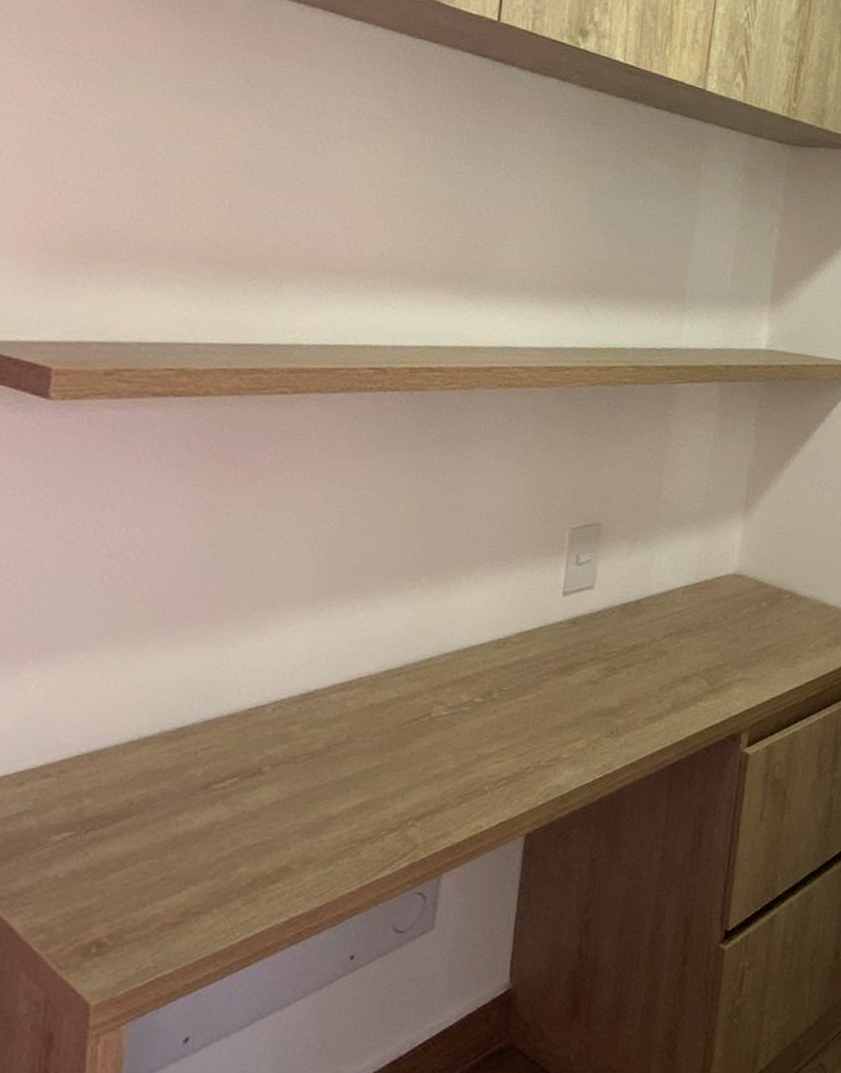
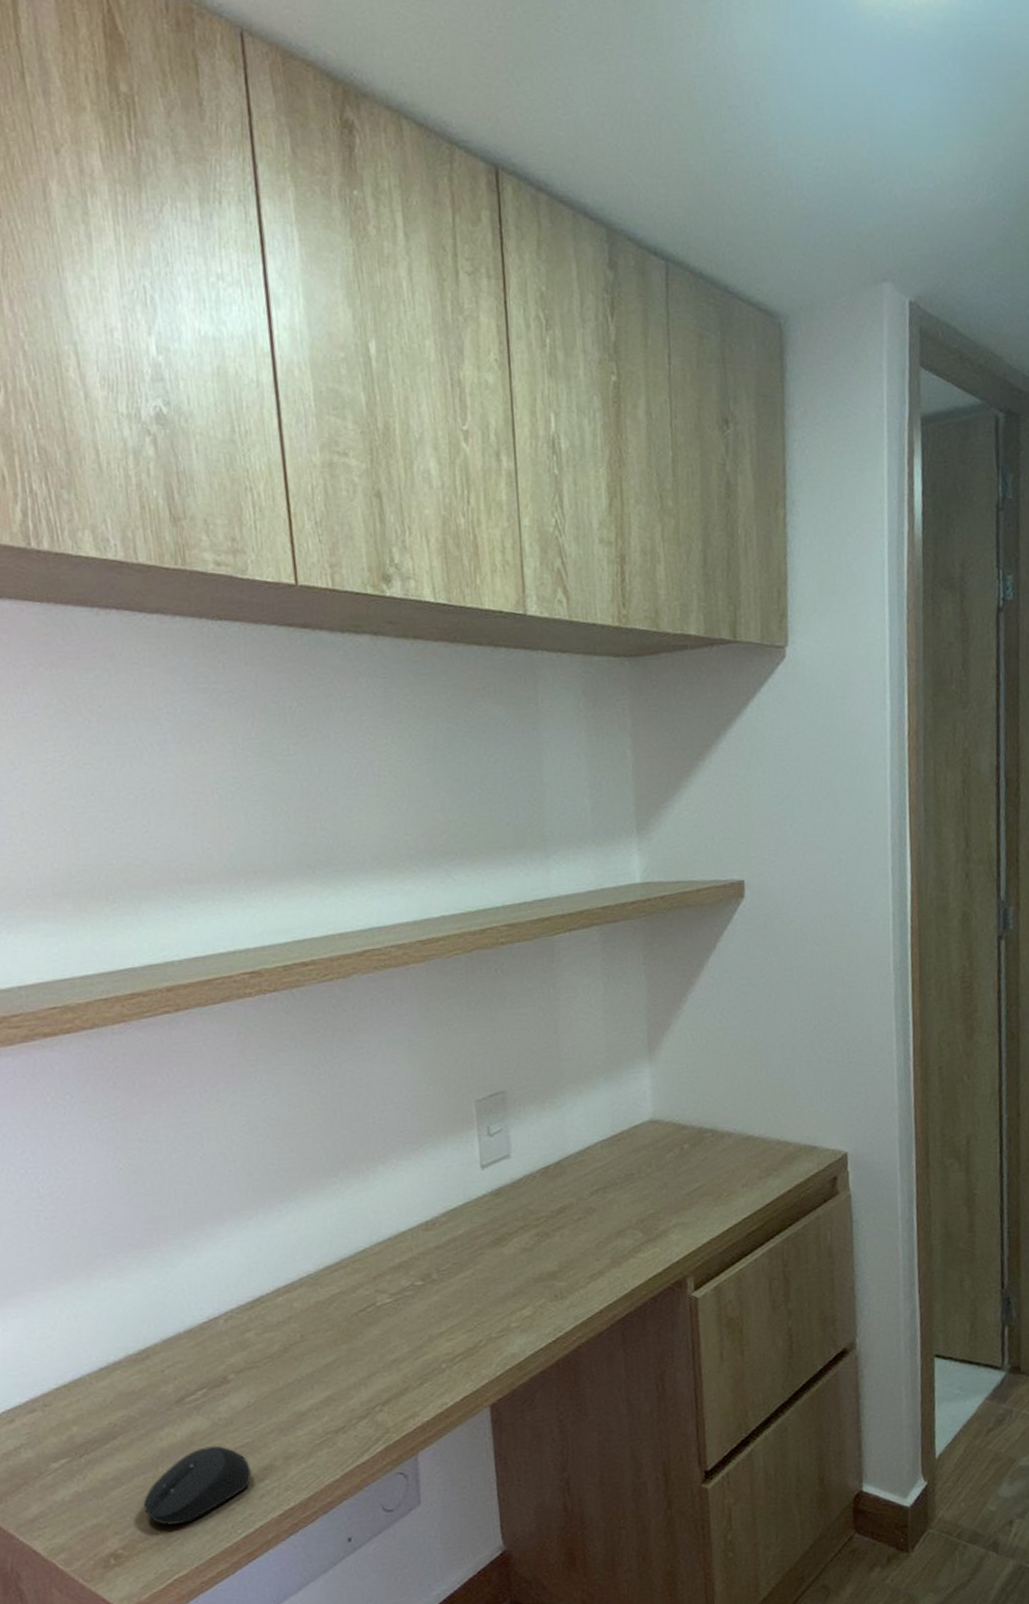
computer mouse: none [141,838,265,918] -> present [143,1445,252,1525]

